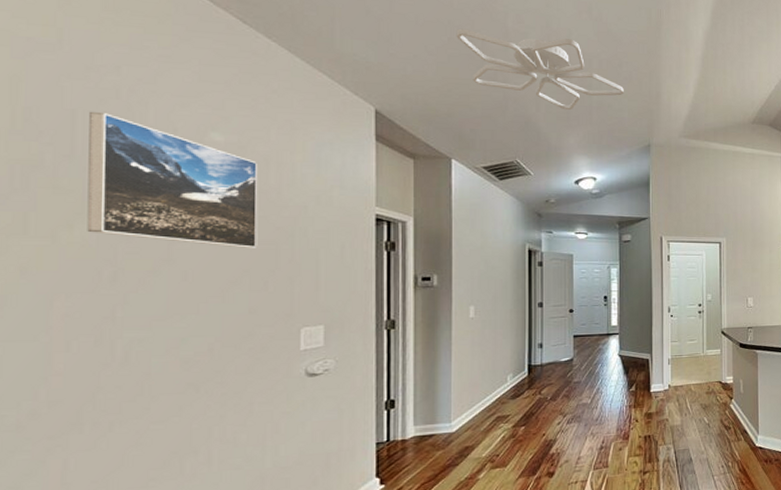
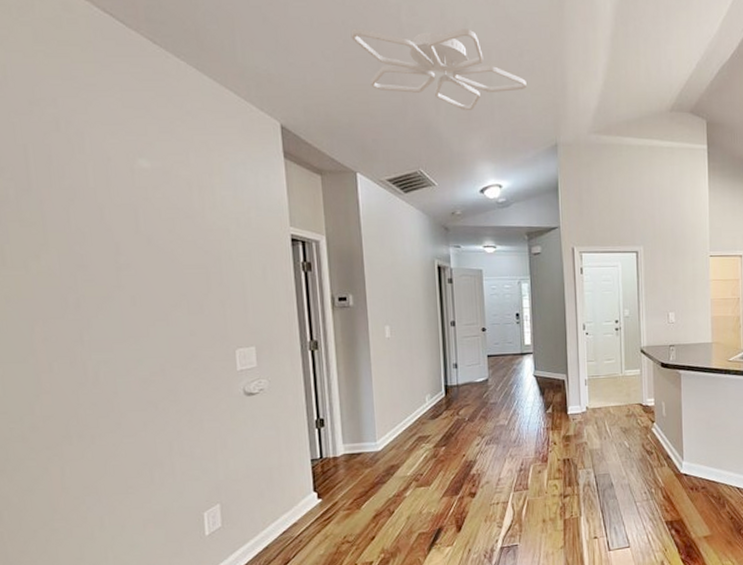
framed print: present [87,111,258,248] -> none [38,145,191,273]

